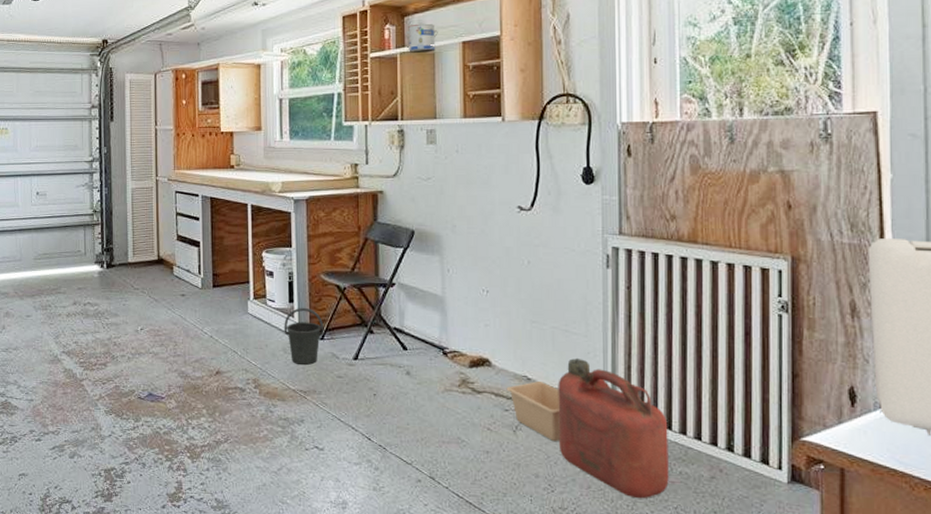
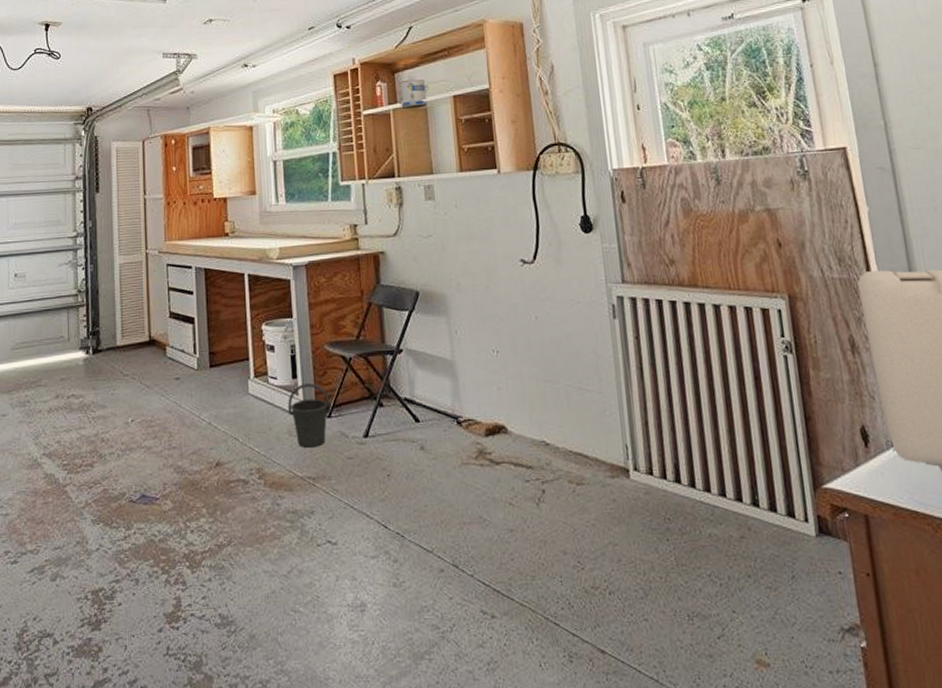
storage bin: present [506,381,560,442] -> none [525,446,585,513]
fuel can: present [558,357,669,499] -> none [577,416,699,569]

